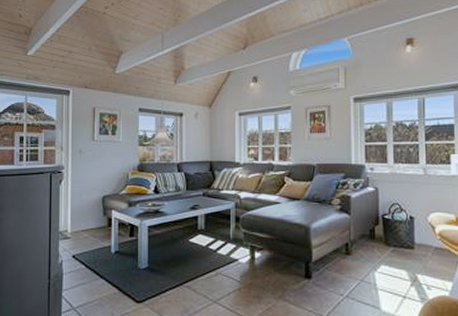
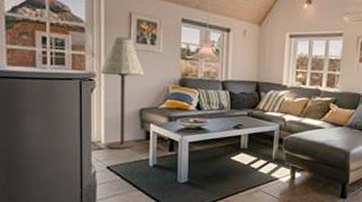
floor lamp: none [68,130,107,239] -> present [100,36,145,150]

